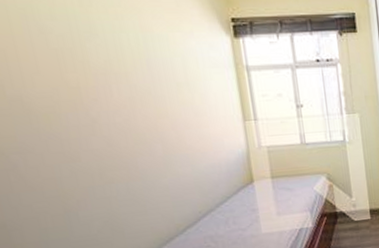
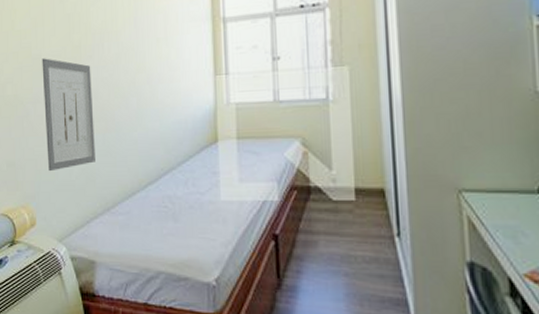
wall art: none [23,100,121,229] -> present [42,58,95,172]

